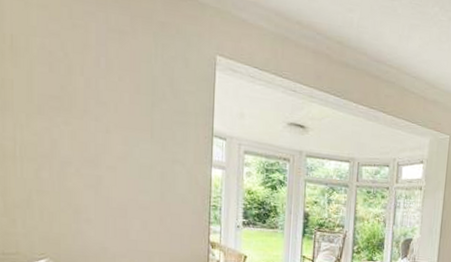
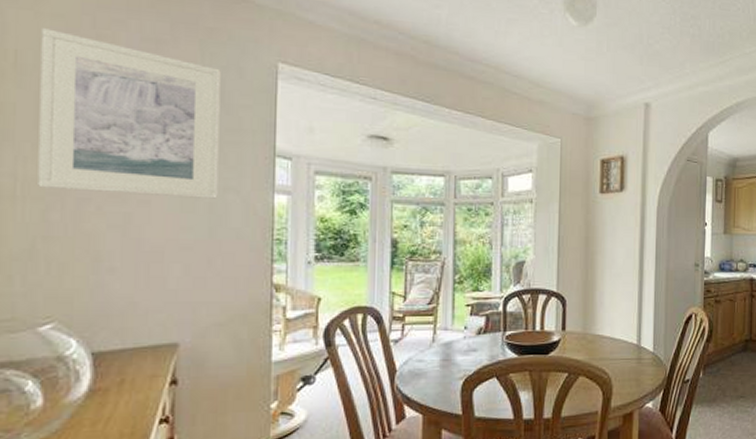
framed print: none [31,17,170,169] -> present [38,28,221,199]

